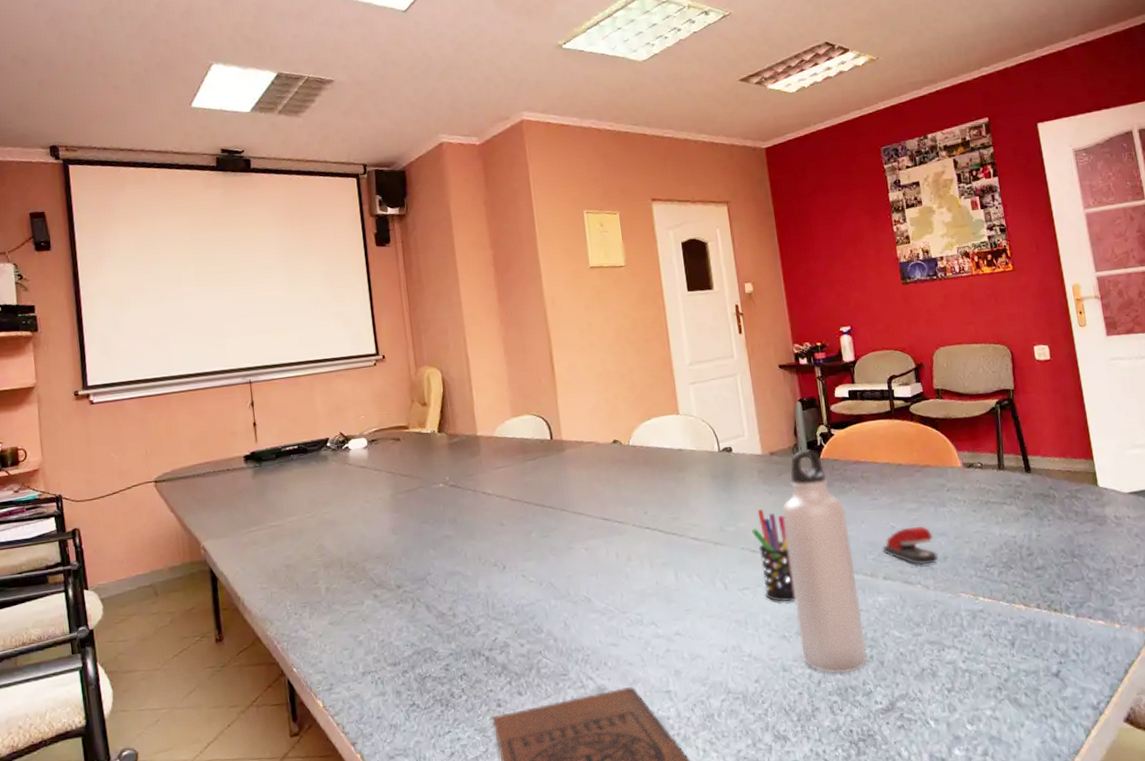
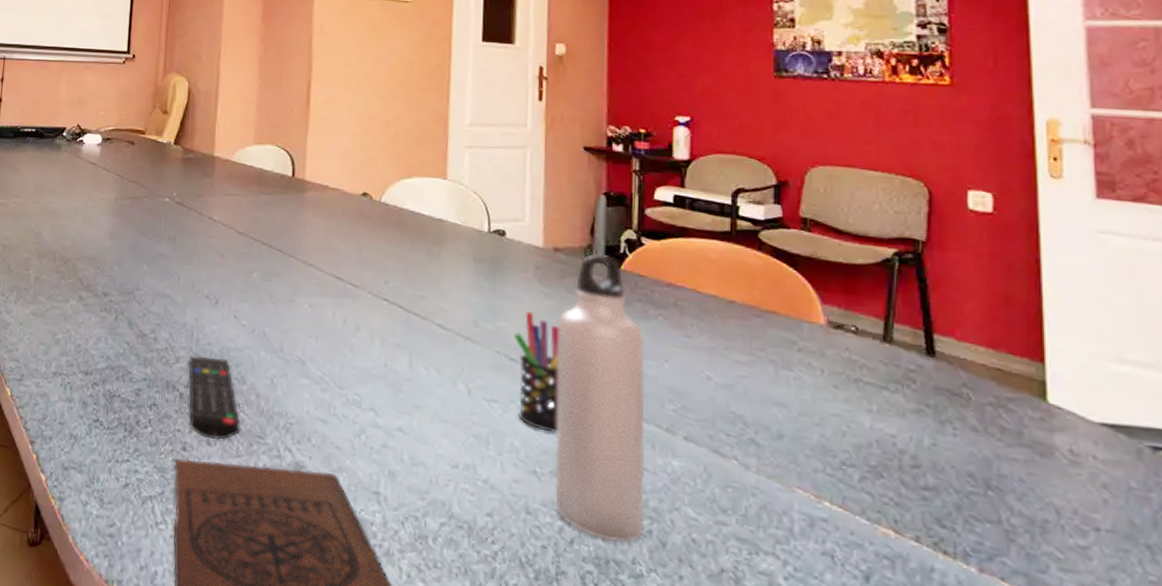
remote control: none [489,615,546,690] -> present [188,355,240,440]
stapler: present [882,525,938,565] -> none [689,382,768,439]

